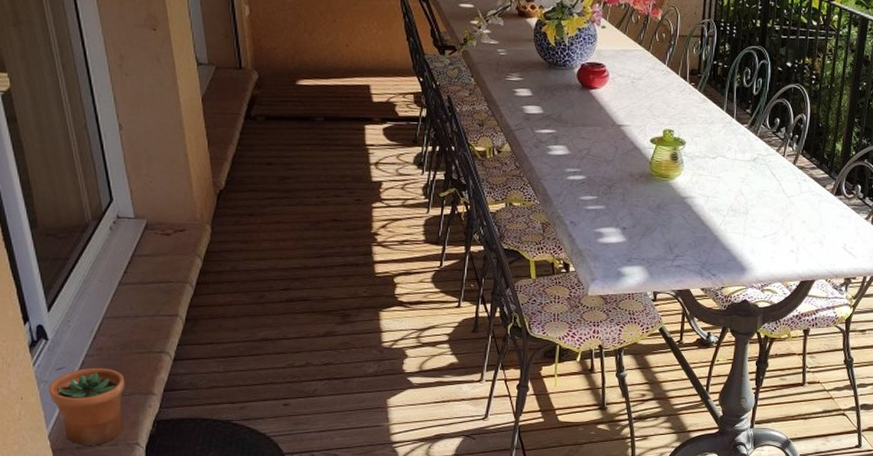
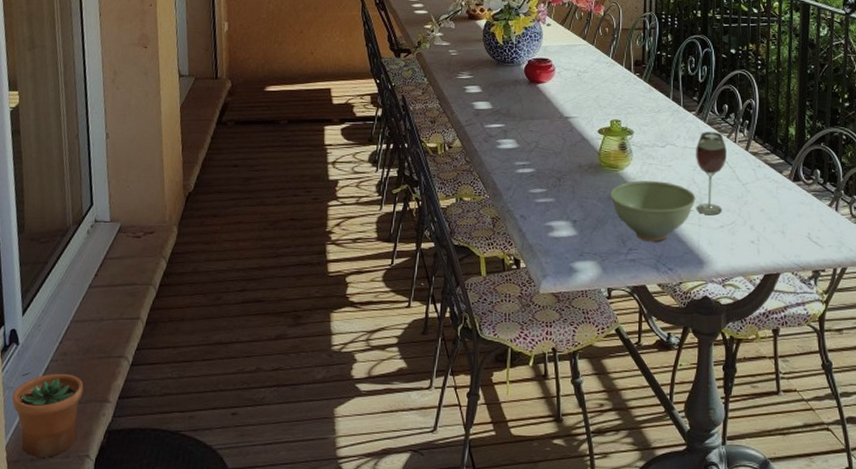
bowl: none [659,190,742,249] -> present [610,180,696,242]
wineglass: none [742,145,775,225] -> present [696,132,727,214]

